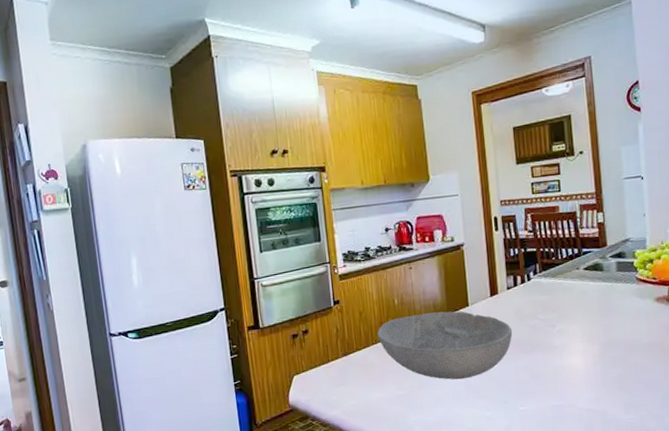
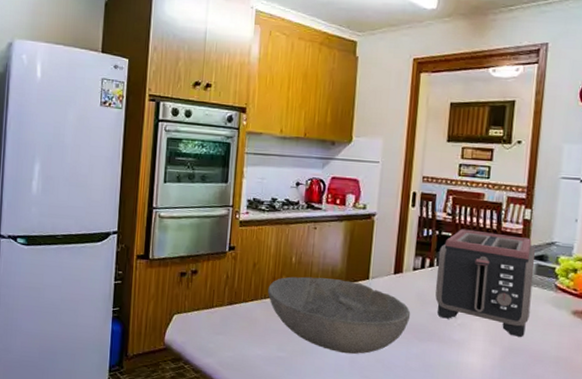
toaster: none [527,239,619,332] -> present [435,229,536,337]

